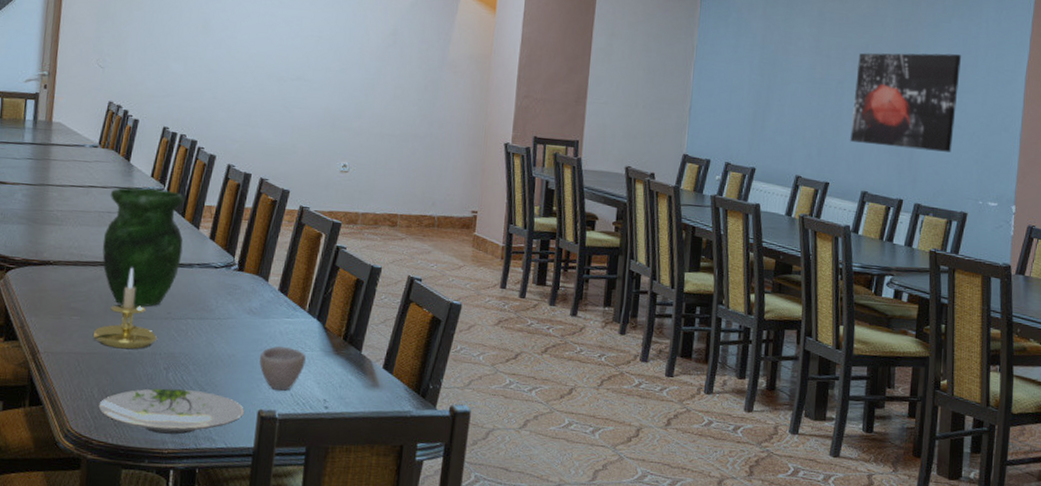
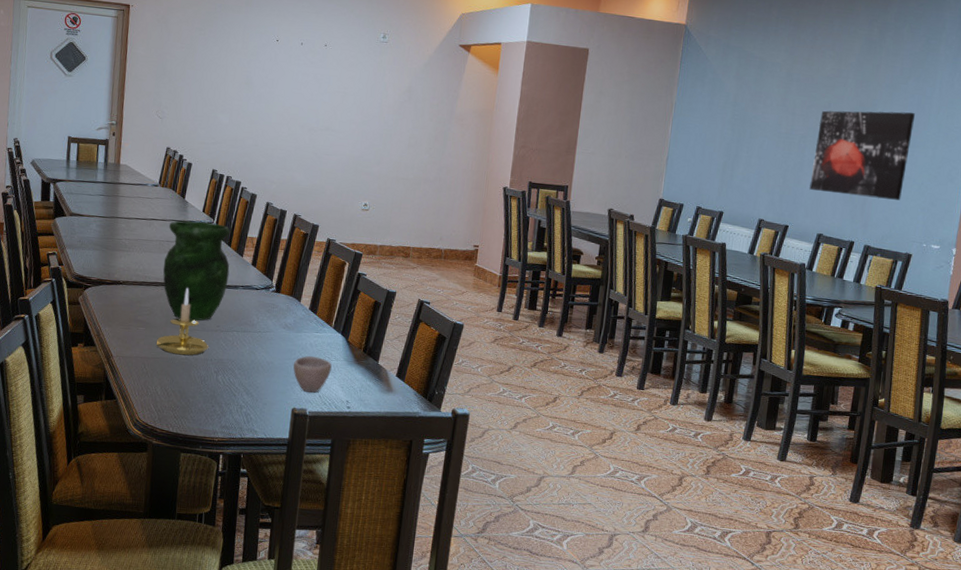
plate: present [98,388,244,435] -> none [161,388,281,426]

